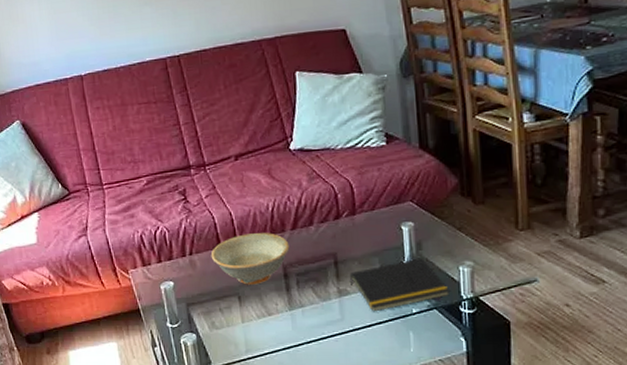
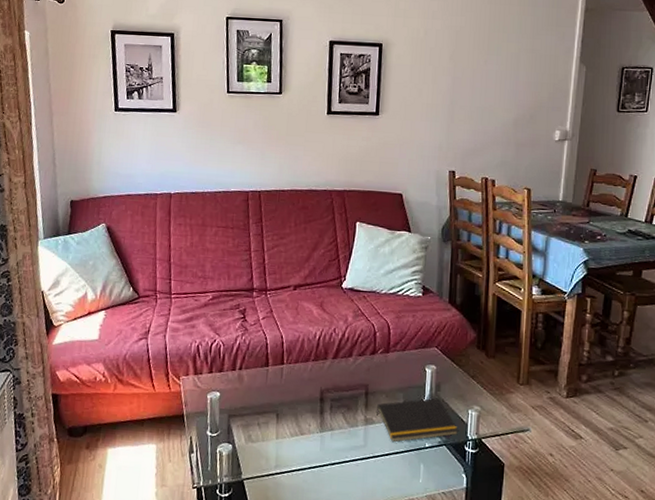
dish: present [210,233,290,285] -> none [258,357,329,405]

